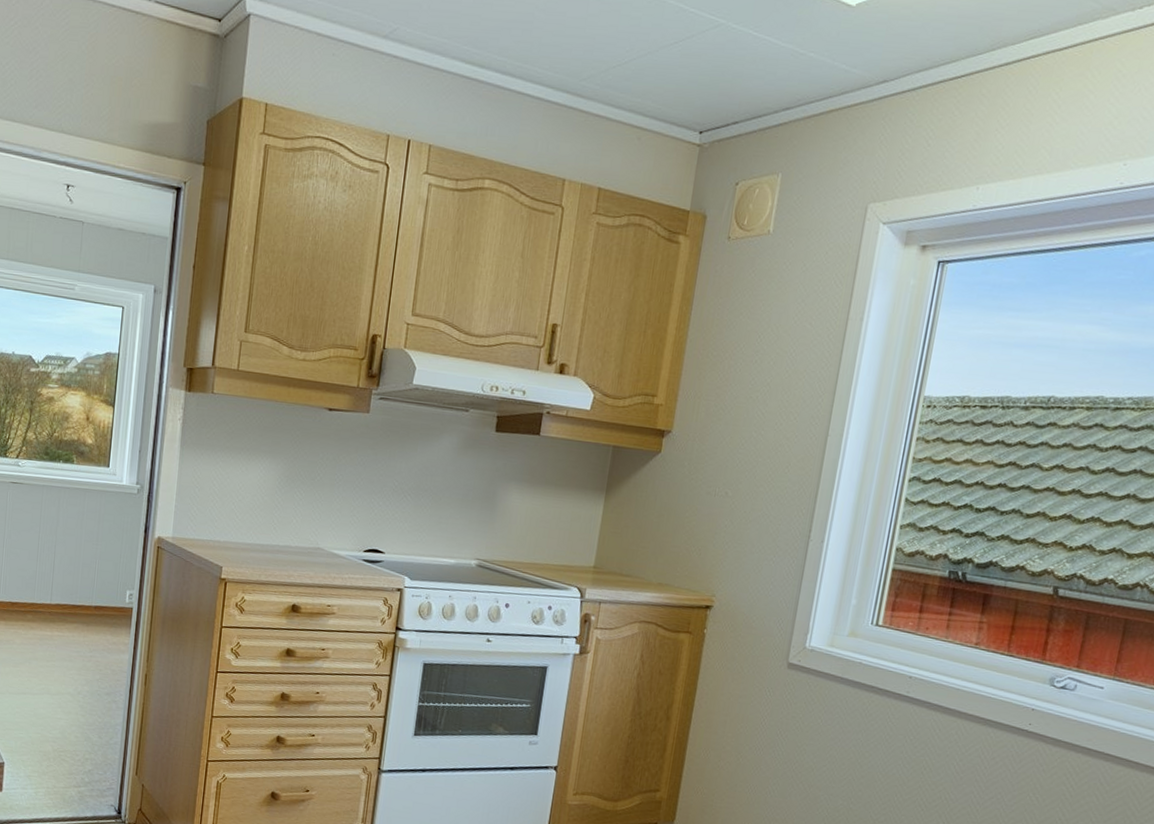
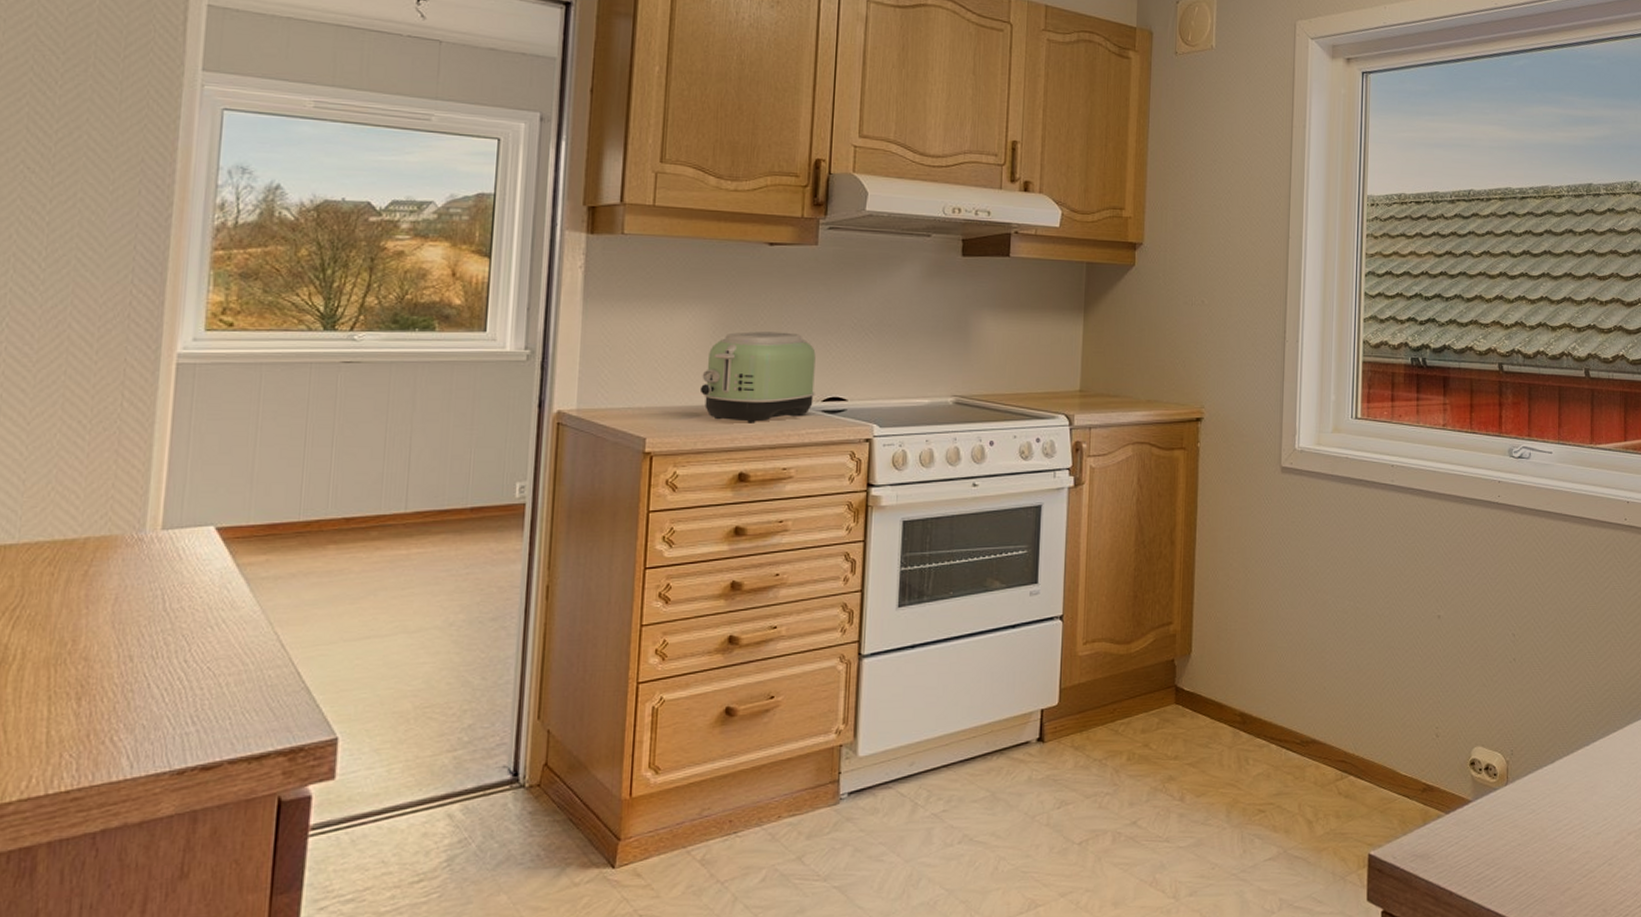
toaster: none [265,484,361,564] -> present [699,331,816,423]

